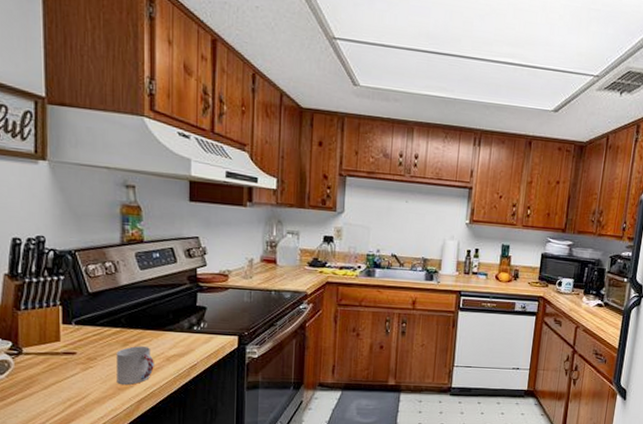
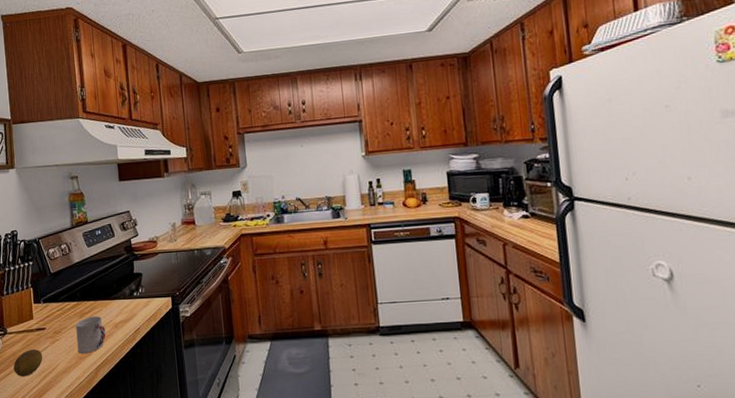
fruit: none [28,374,70,403] -> present [13,349,43,377]

